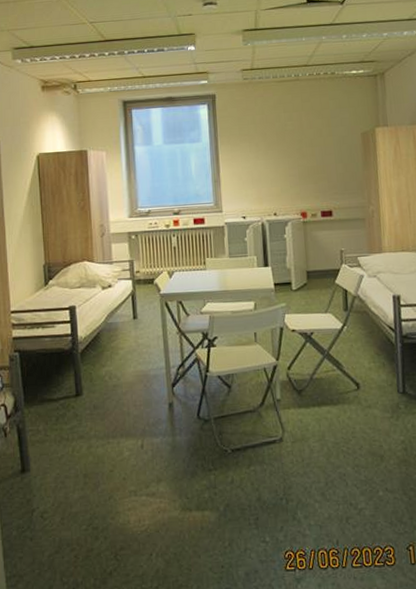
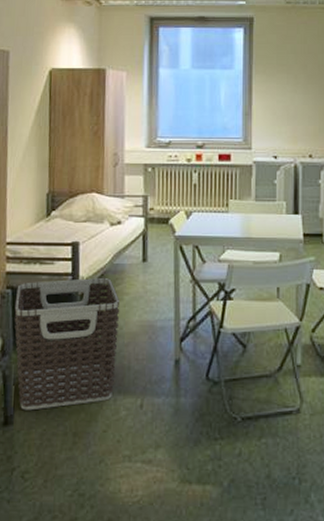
clothes hamper: none [22,335,117,458] -> present [14,277,120,411]

